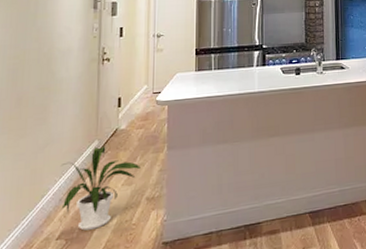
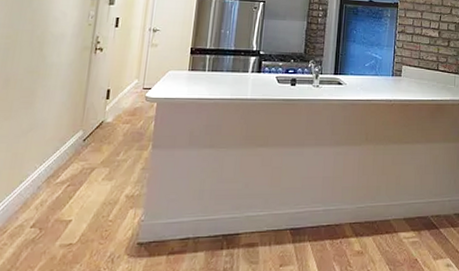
house plant: present [61,146,140,231] -> none [38,138,123,222]

